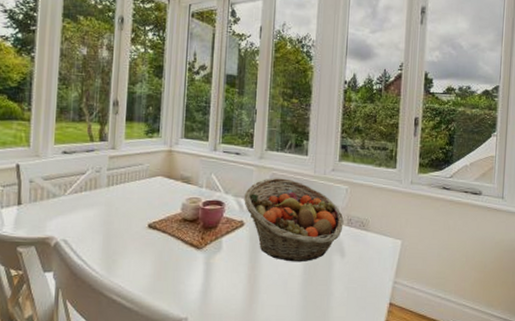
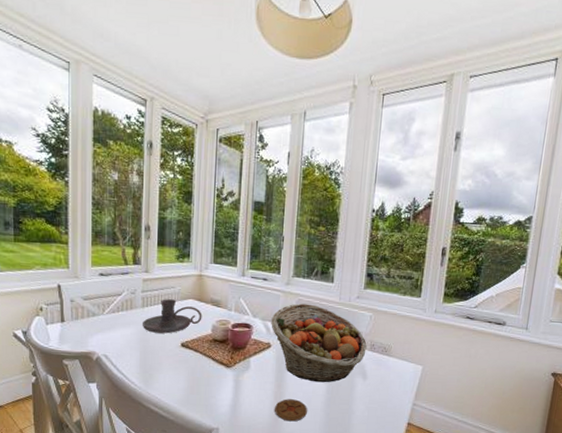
candle holder: none [107,177,172,214] -> present [143,299,202,334]
coaster: none [248,281,283,307] -> present [275,399,307,422]

